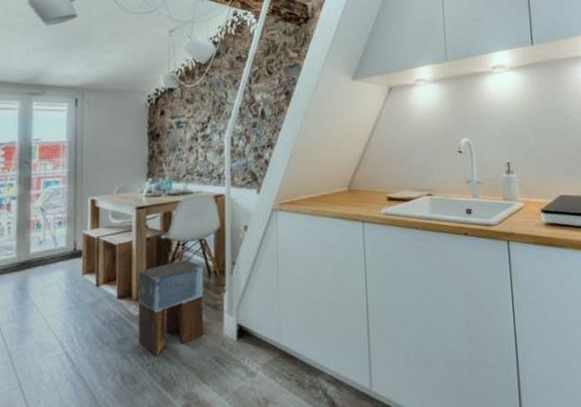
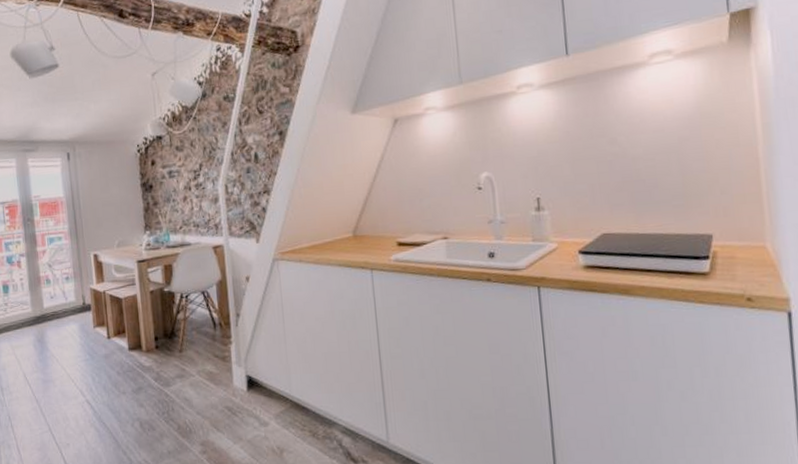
stool: present [138,259,204,356] -> none [146,311,214,405]

